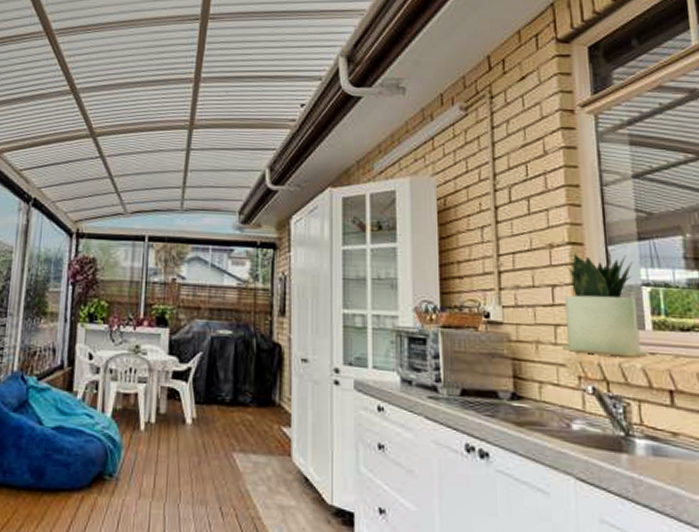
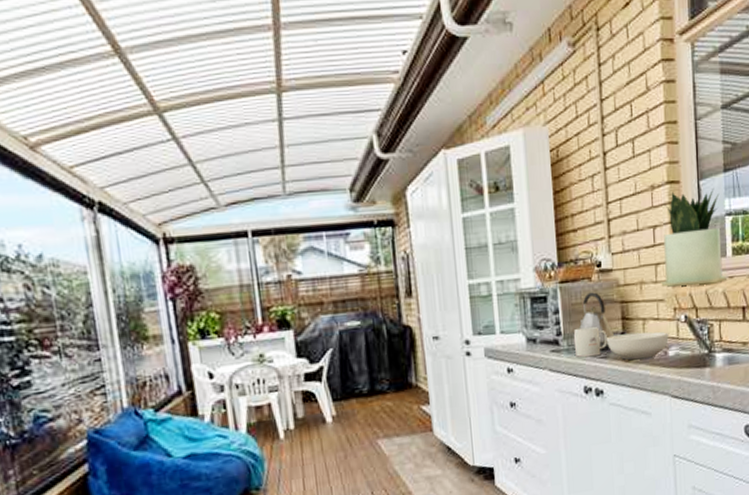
mug: none [455,377,495,413] -> present [573,326,607,358]
kettle: none [462,342,505,409] -> present [579,292,615,351]
bowl: none [493,393,573,428] -> present [606,331,670,360]

